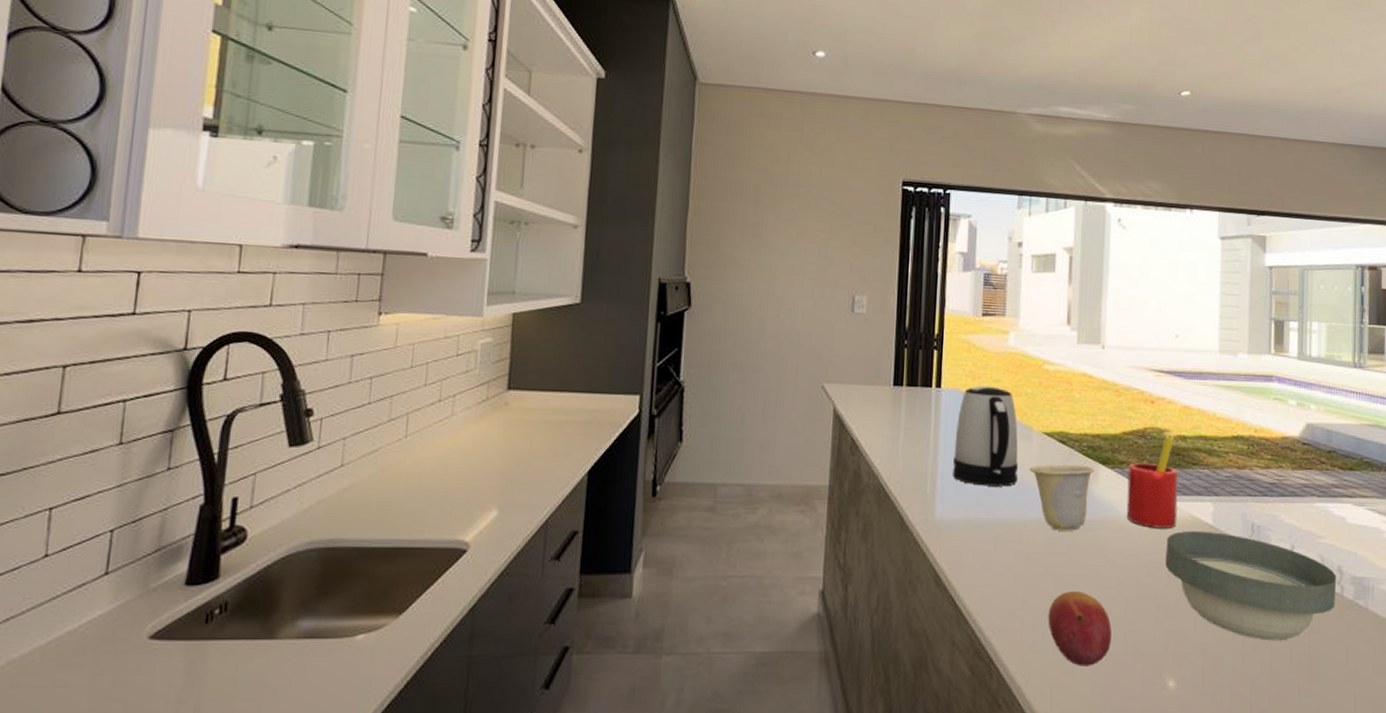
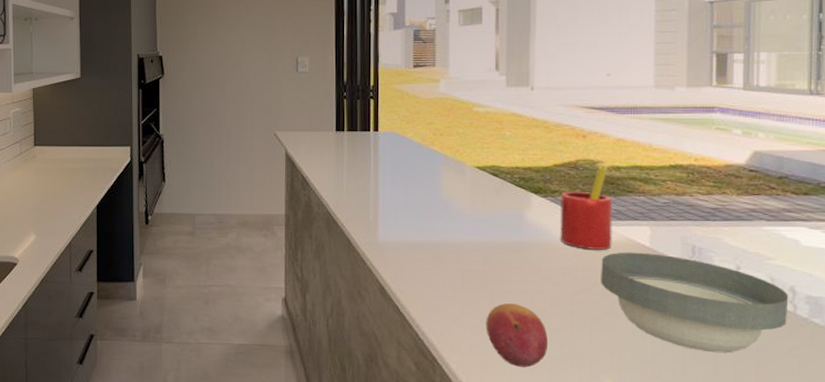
kettle: present [953,386,1018,487] -> none [393,128,452,214]
cup: present [1029,464,1094,531] -> none [463,194,527,252]

